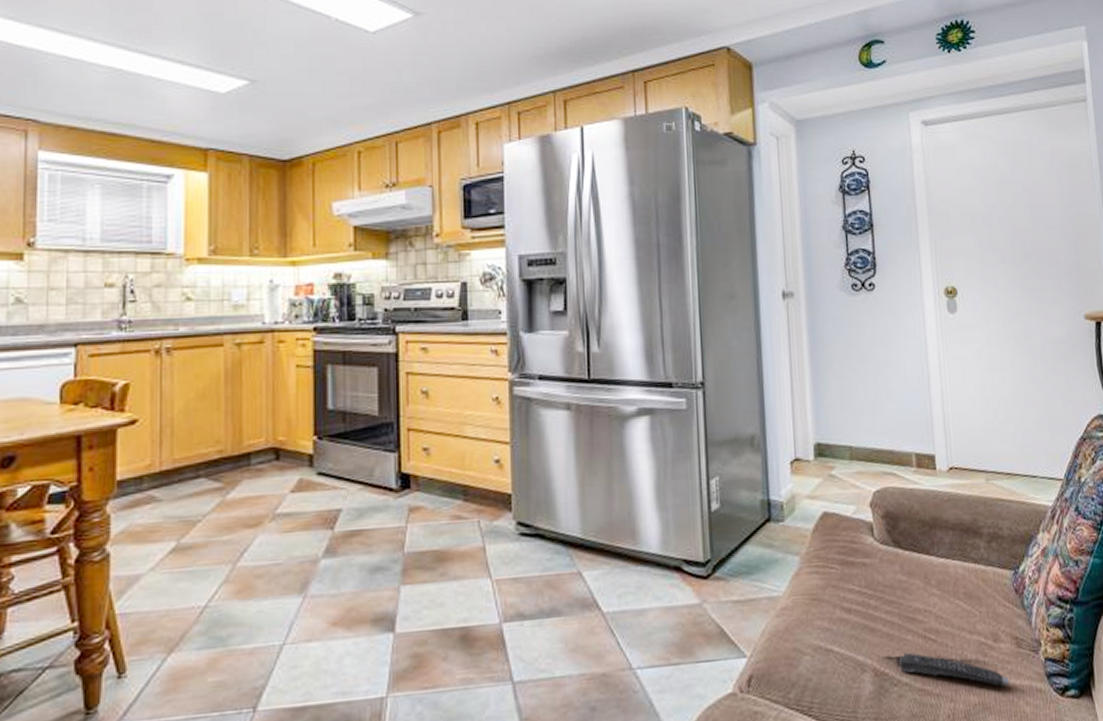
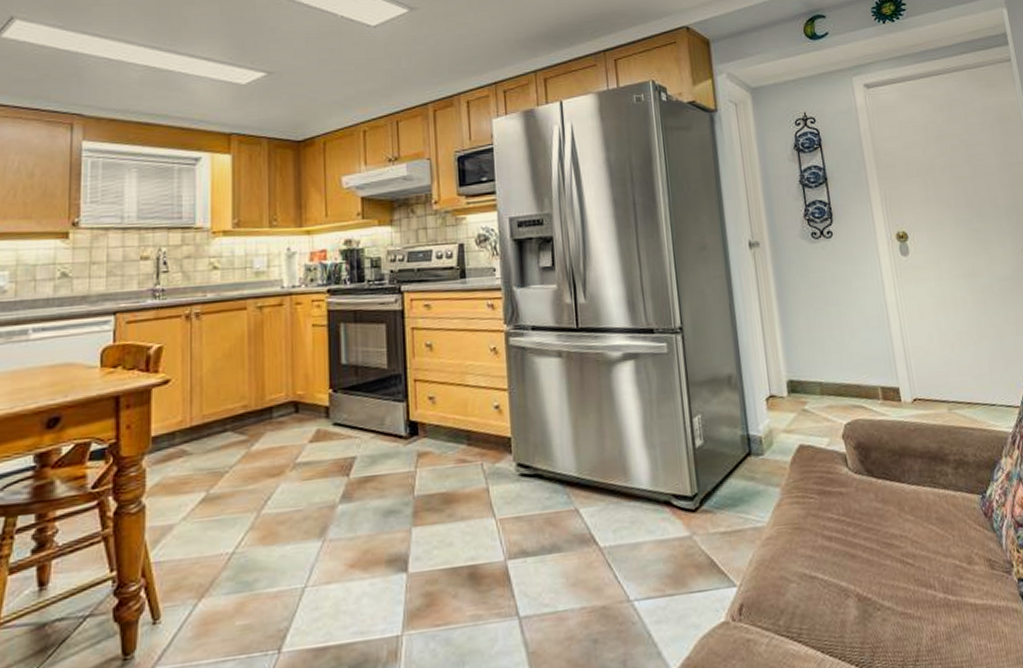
remote control: present [898,652,1010,687] -> none [879,577,987,608]

